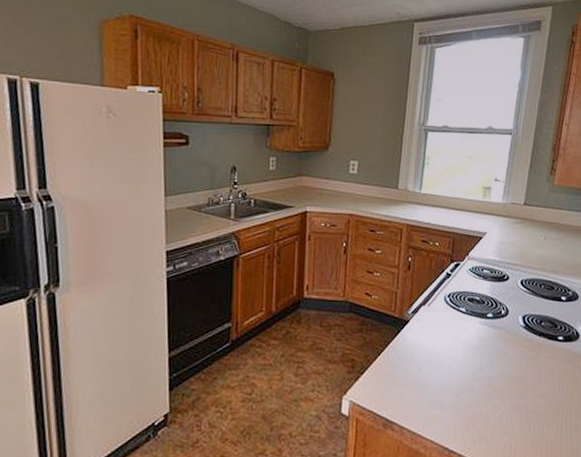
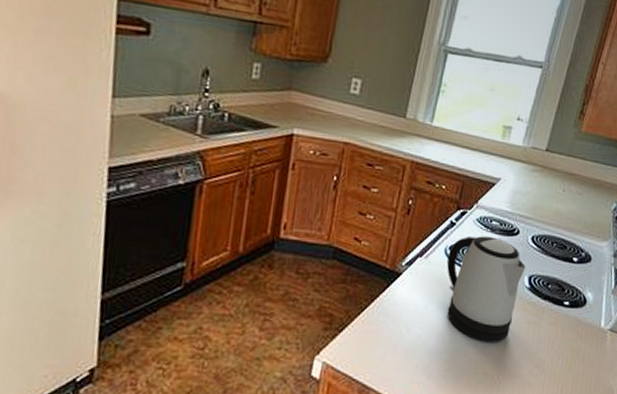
kettle: none [447,284,518,377] -> present [446,236,526,342]

